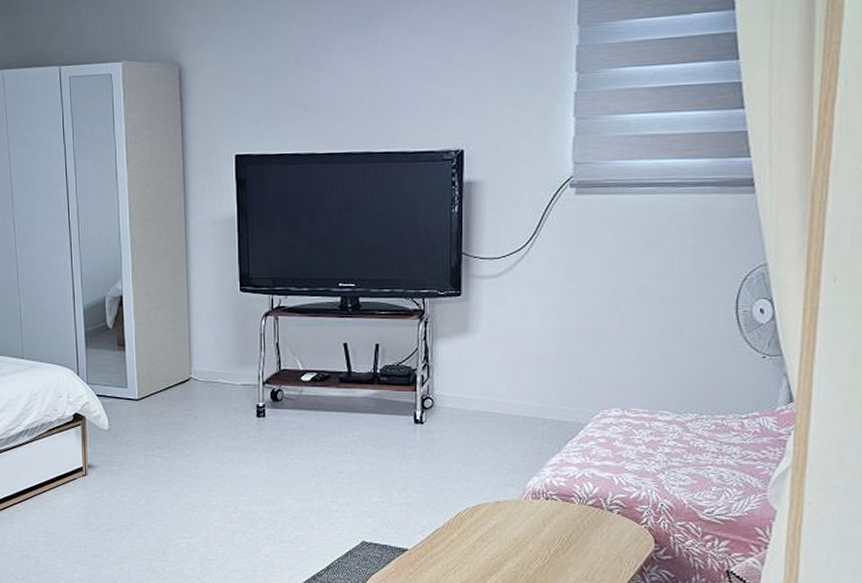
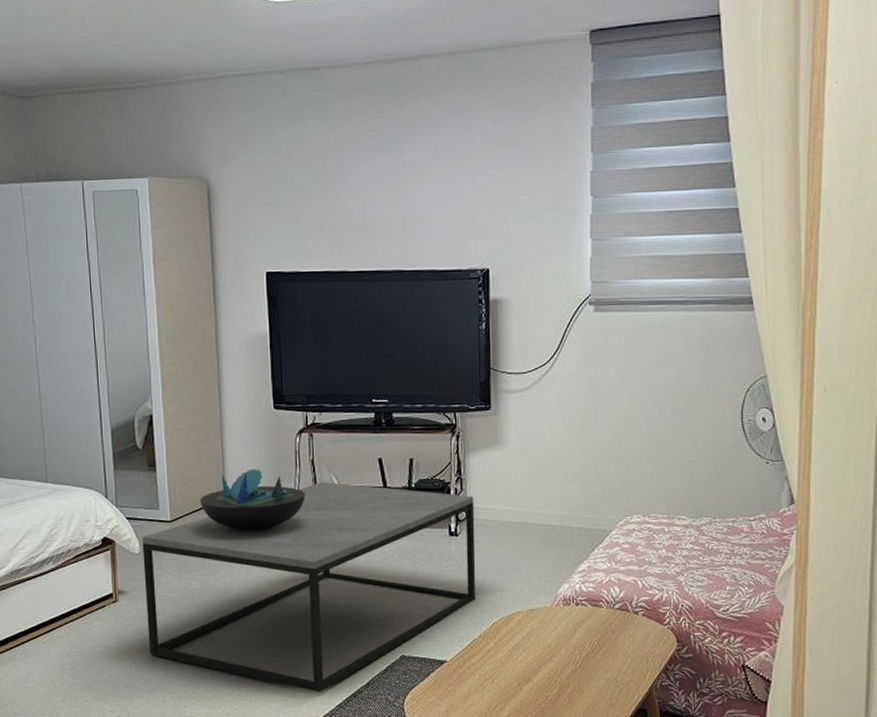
coffee table: none [111,366,441,573] -> present [142,482,476,692]
decorative bowl: none [166,350,269,411] -> present [199,468,305,530]

